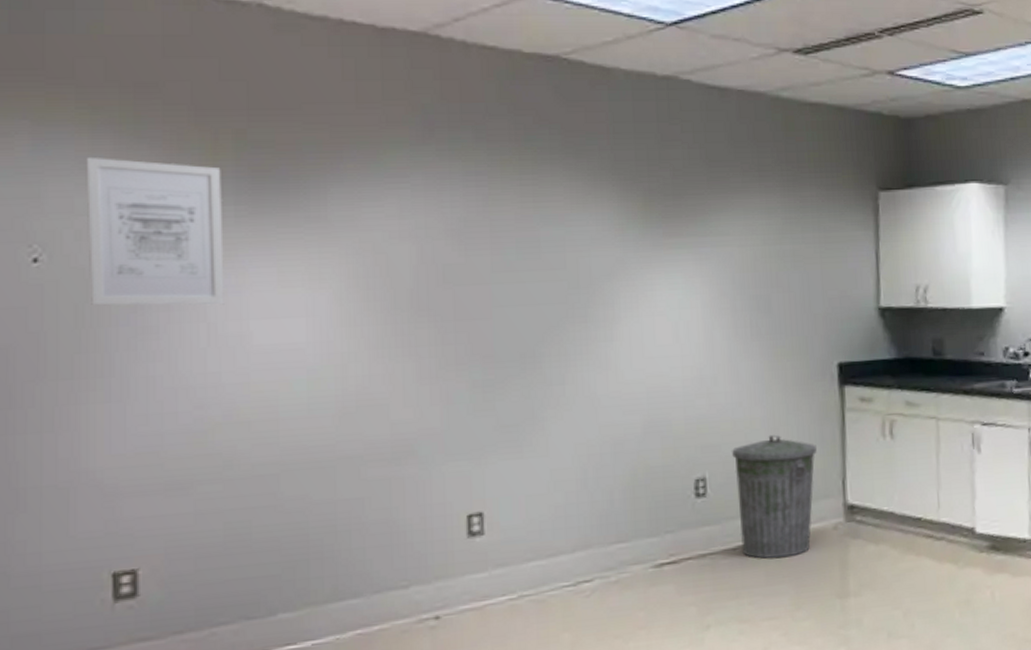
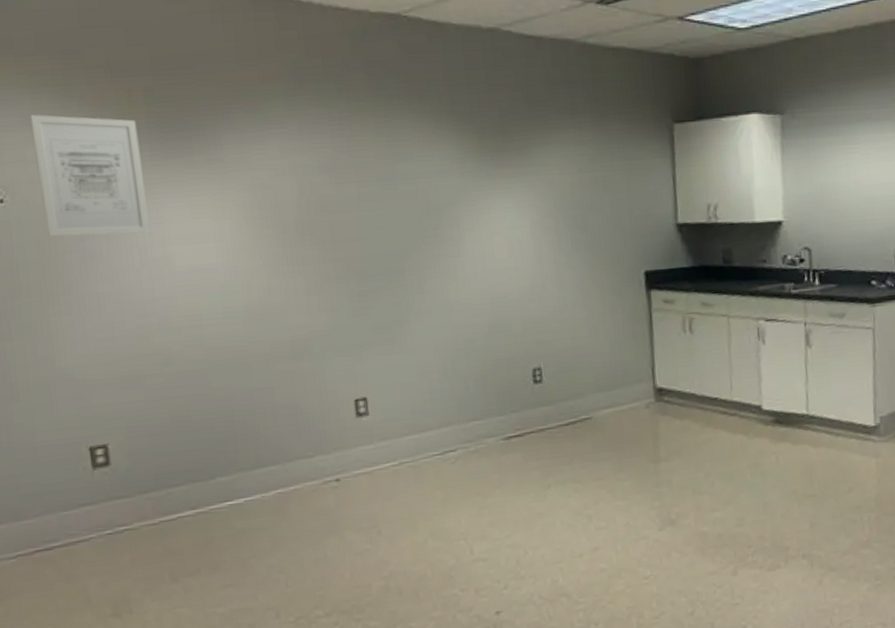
trash can: present [732,434,817,559] -> none [561,331,630,432]

